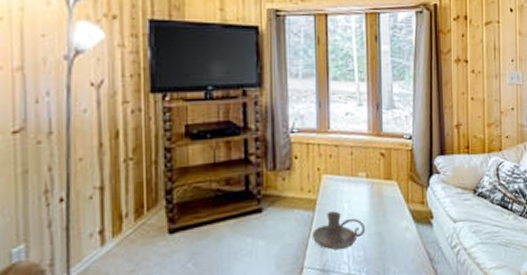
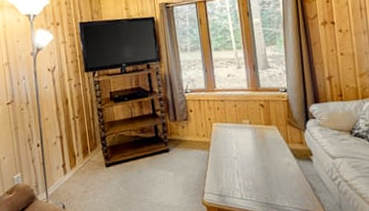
candle holder: present [313,211,366,250] -> none [209,150,253,180]

